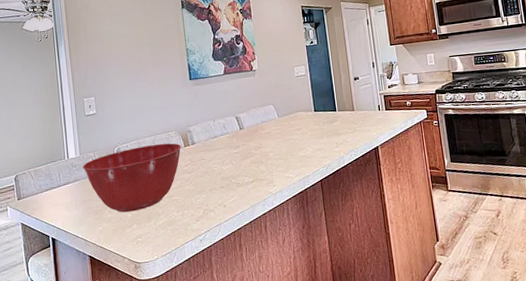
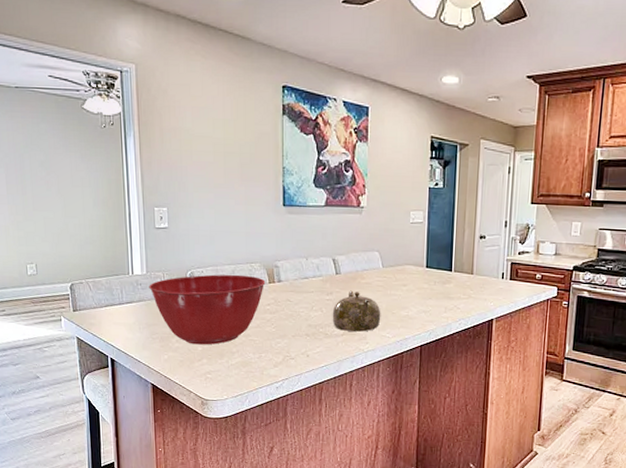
teapot: none [241,141,284,178] -> present [332,290,381,332]

